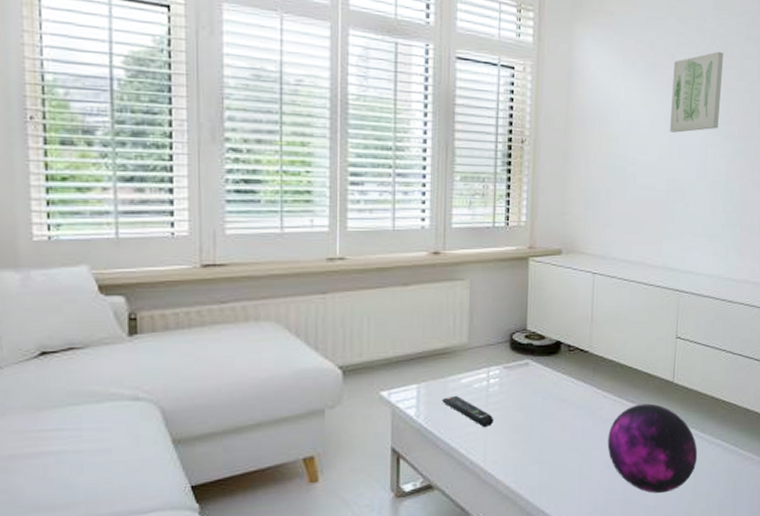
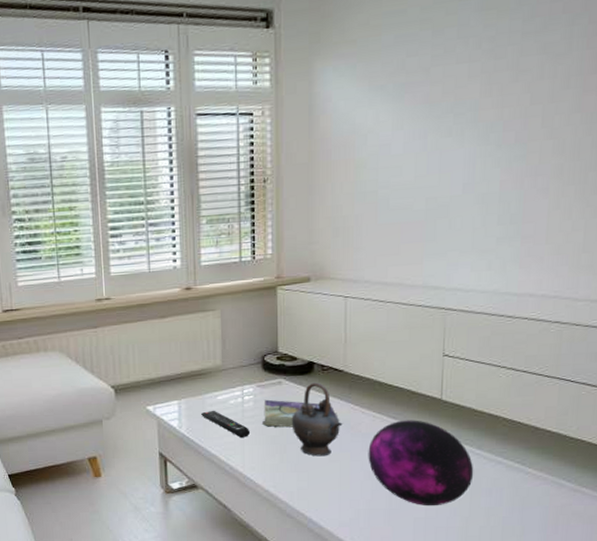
book: none [507,382,582,414] -> present [262,399,339,428]
teapot: none [536,364,585,446] -> present [291,382,343,457]
wall art: present [670,51,723,133] -> none [427,54,493,150]

